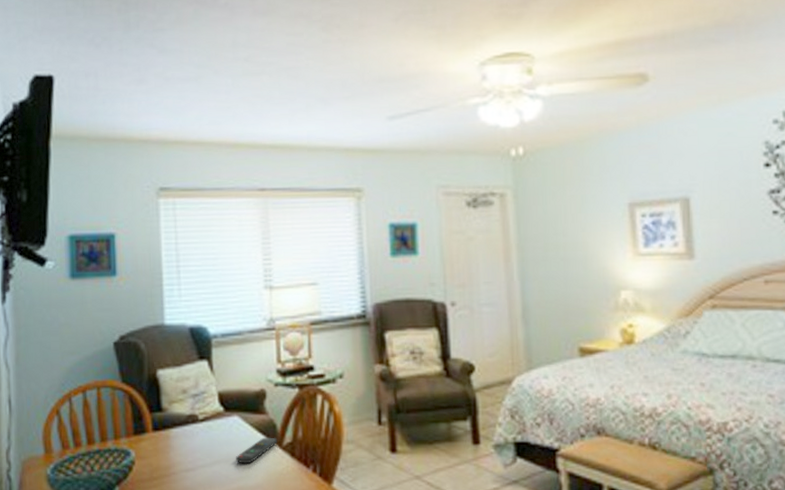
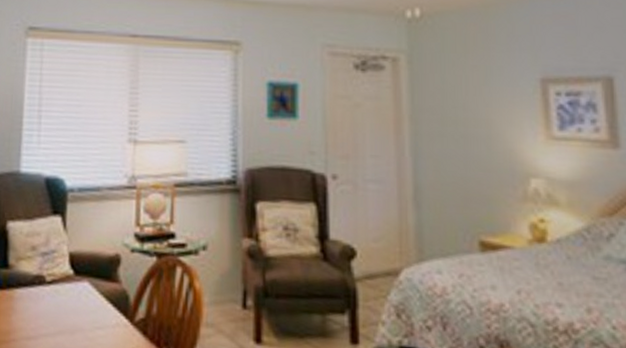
remote control: present [236,437,278,464] -> none [82,309,130,338]

